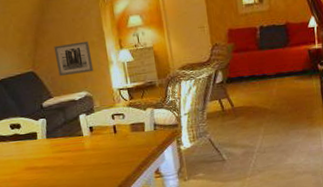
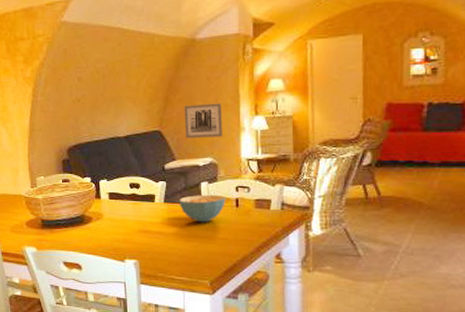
cereal bowl: none [60,124,104,153] -> present [179,195,226,223]

